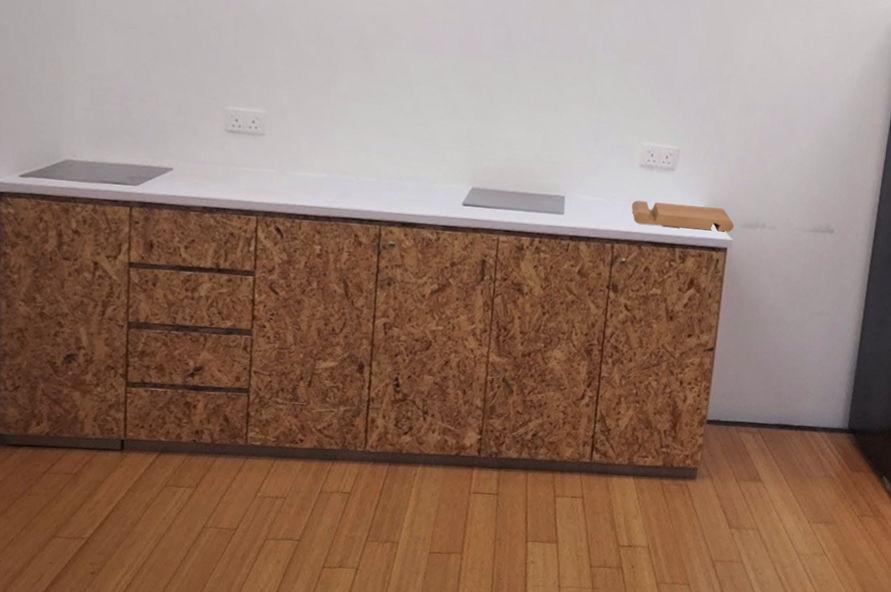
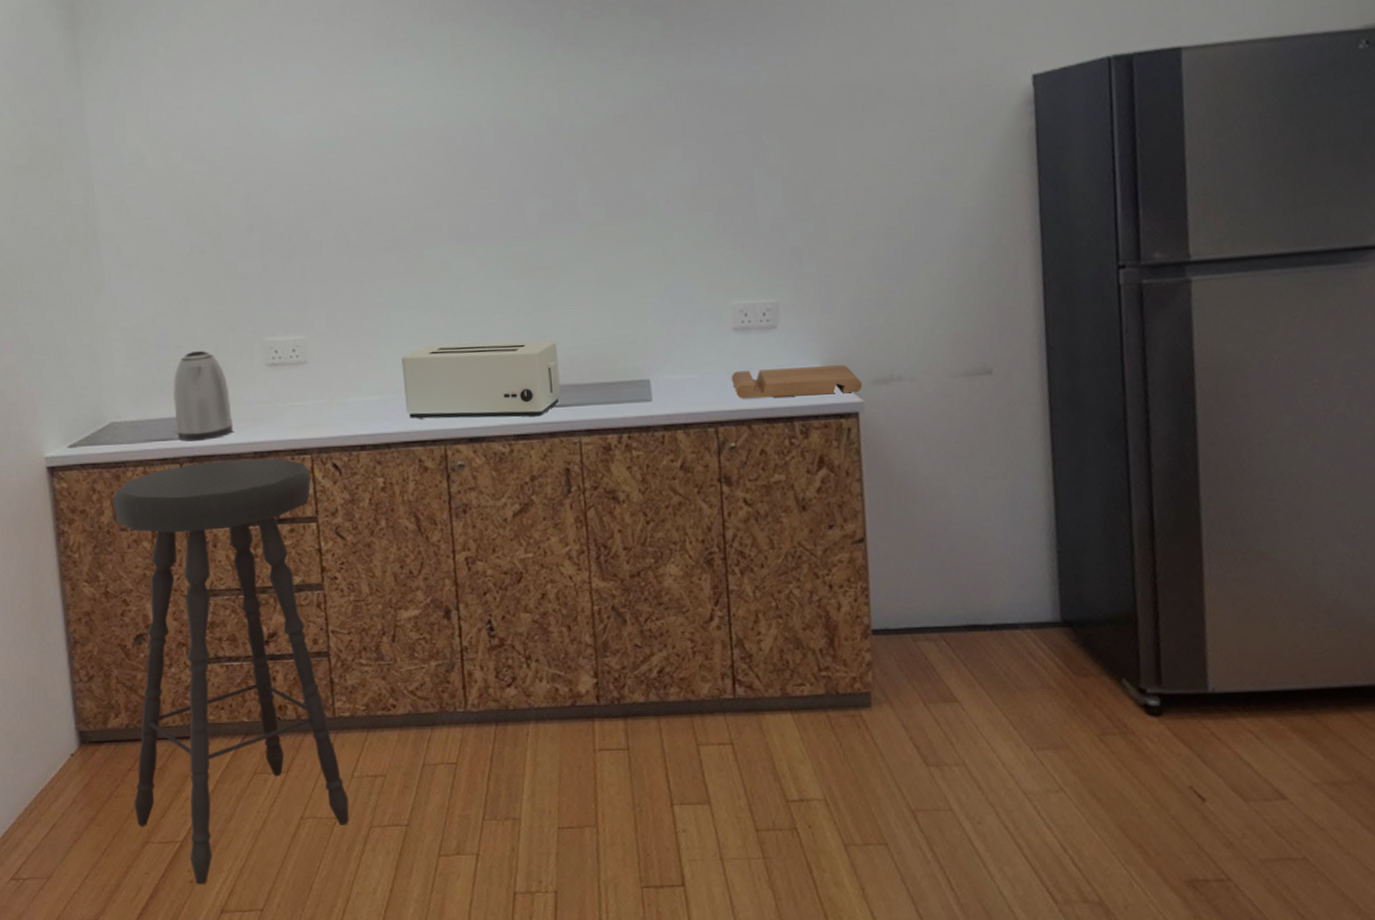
music stool: none [45,208,254,577] -> present [113,458,349,885]
kettle: none [130,107,187,190] -> present [173,350,233,442]
toaster: none [349,137,492,213] -> present [401,340,561,419]

